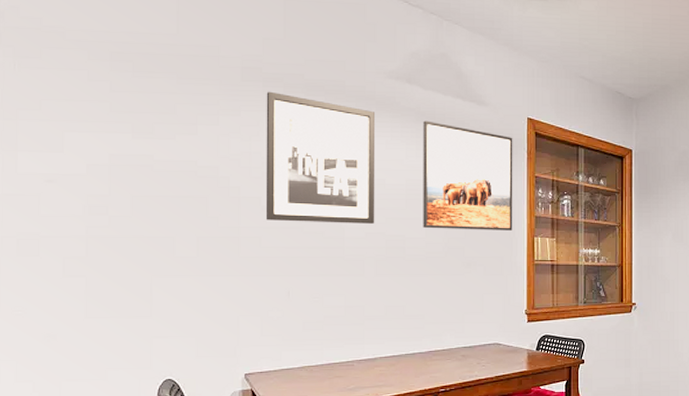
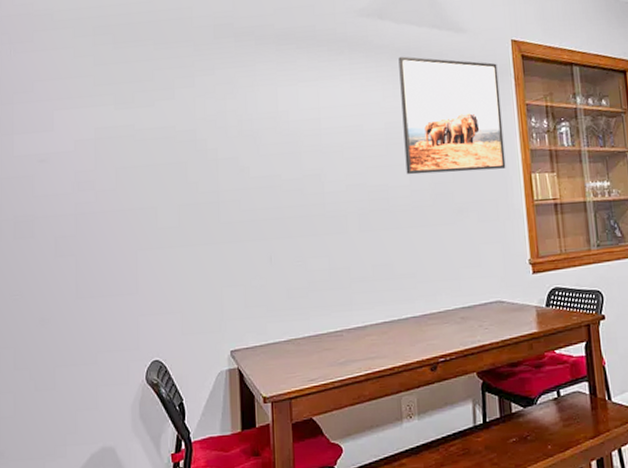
wall art: present [265,91,376,224] -> none [238,46,355,181]

